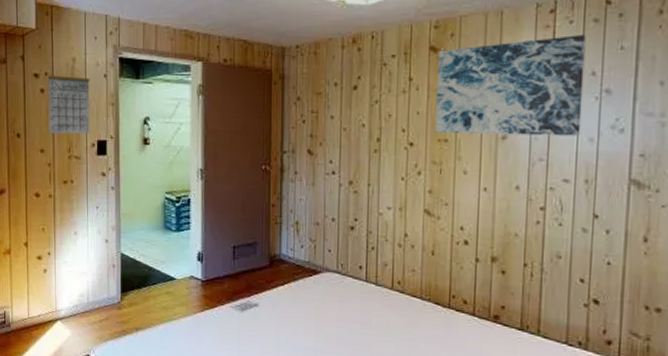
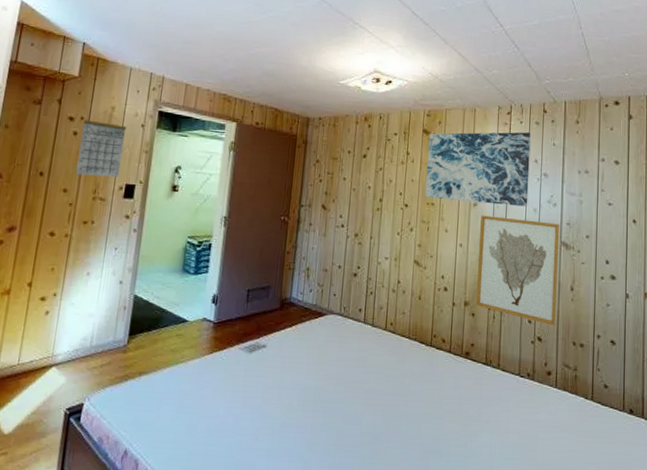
wall art: none [506,150,629,287] -> present [475,215,560,327]

